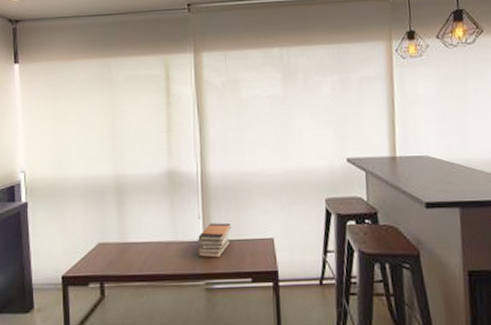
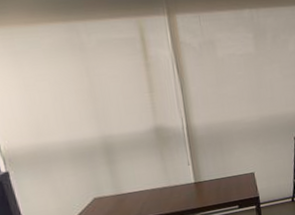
book stack: present [197,222,231,258] -> none [188,165,218,196]

